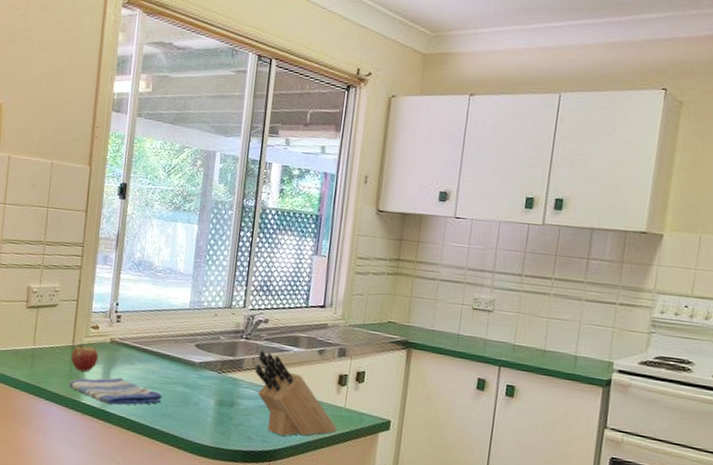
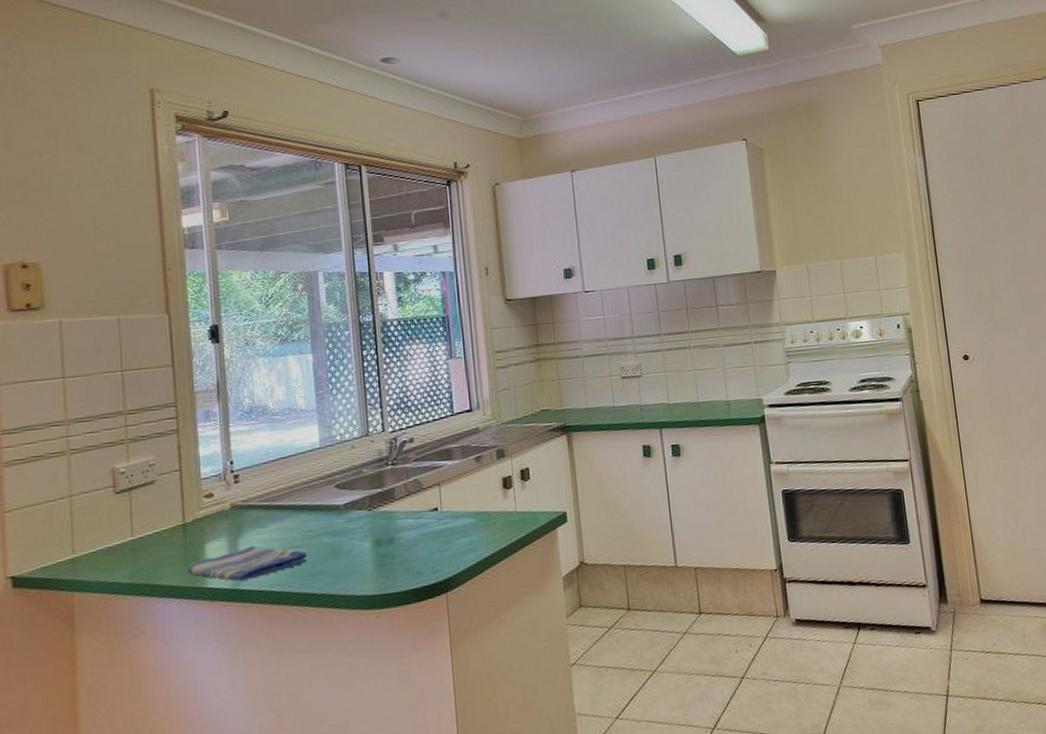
fruit: present [71,344,98,372] -> none [184,518,219,552]
knife block: present [255,350,338,436] -> none [409,473,513,561]

